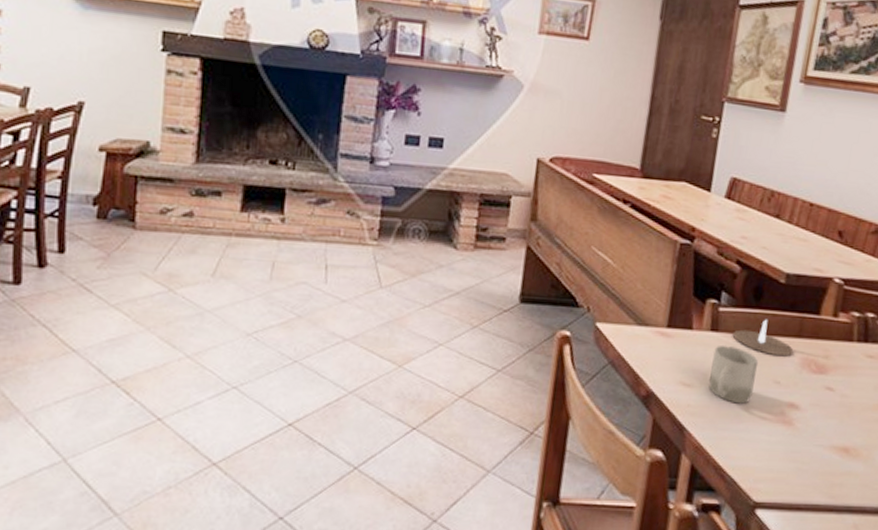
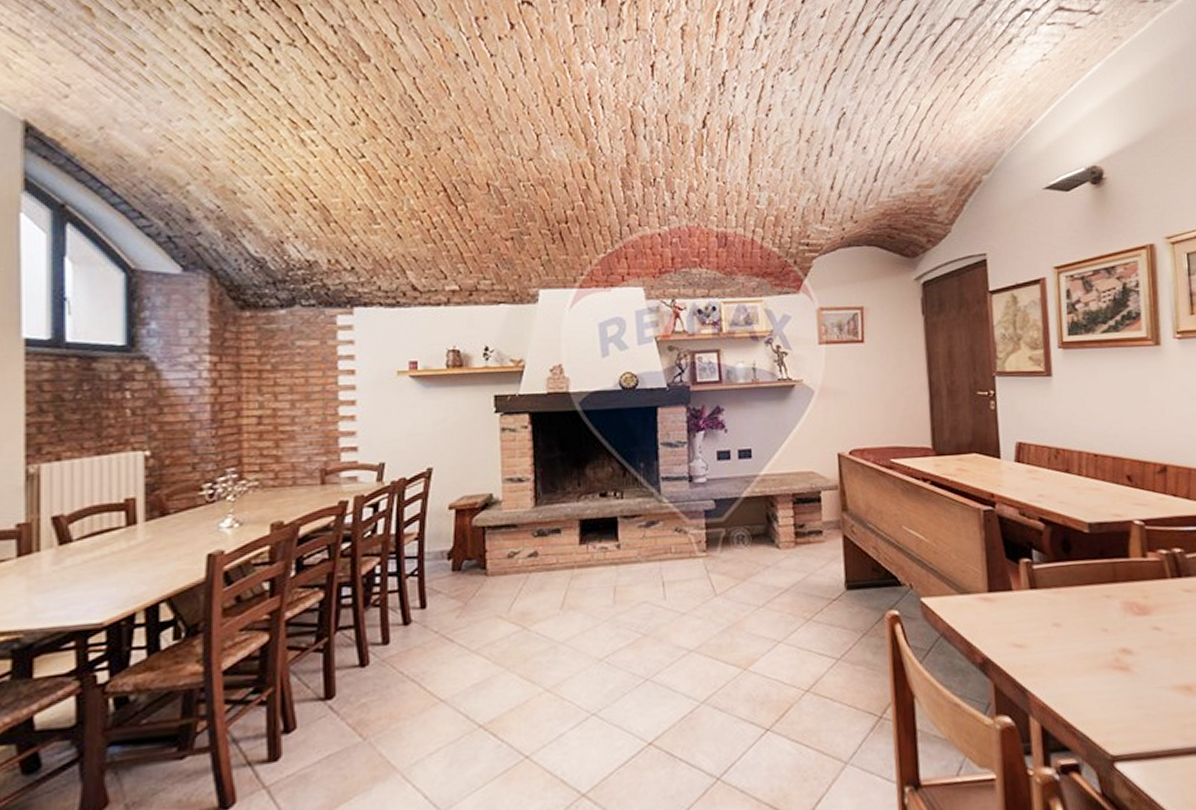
cup: present [708,345,759,404] -> none [1037,600,1084,658]
candle: present [732,319,794,356] -> none [1051,569,1113,604]

